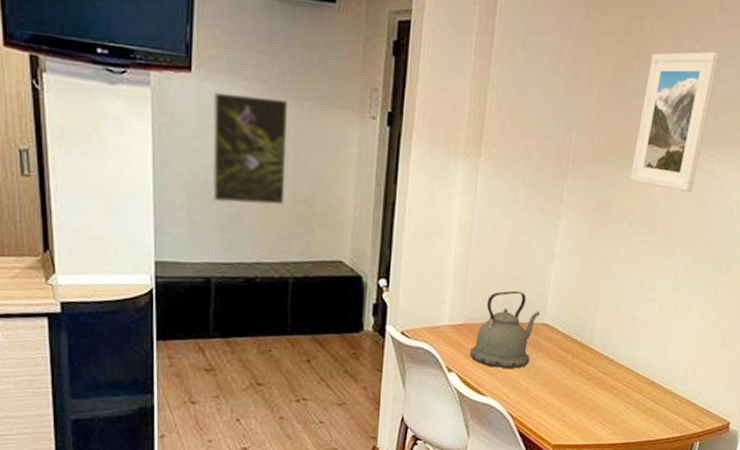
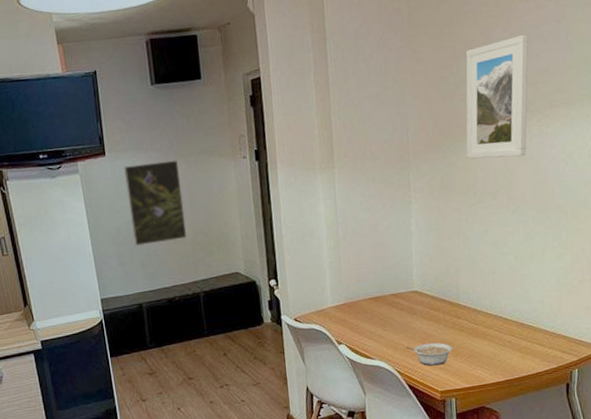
kettle: present [469,290,540,369] -> none [353,268,408,335]
legume: none [523,387,576,415] -> present [405,342,453,366]

